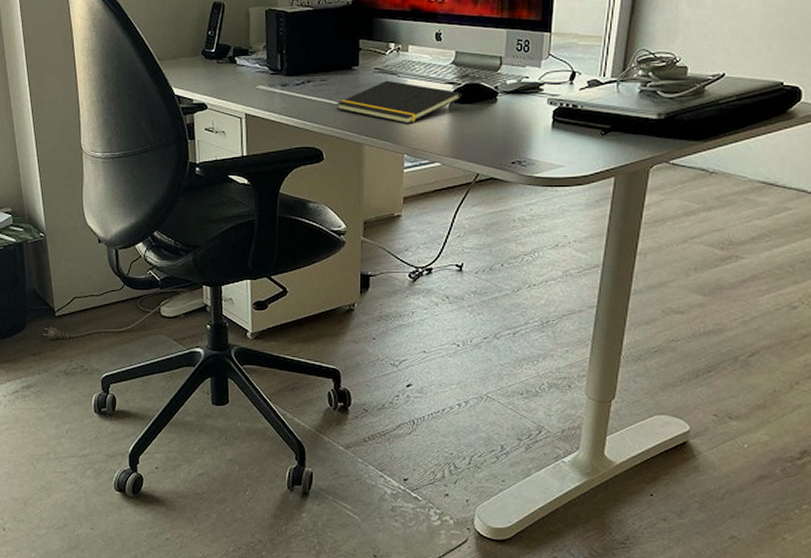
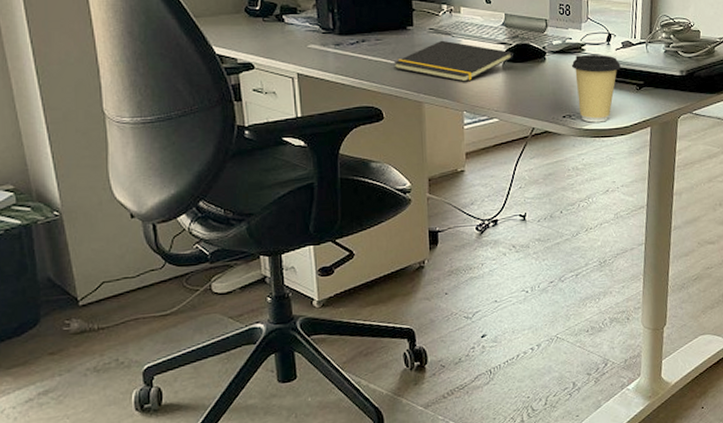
coffee cup: none [525,95,584,170] -> present [571,55,621,123]

